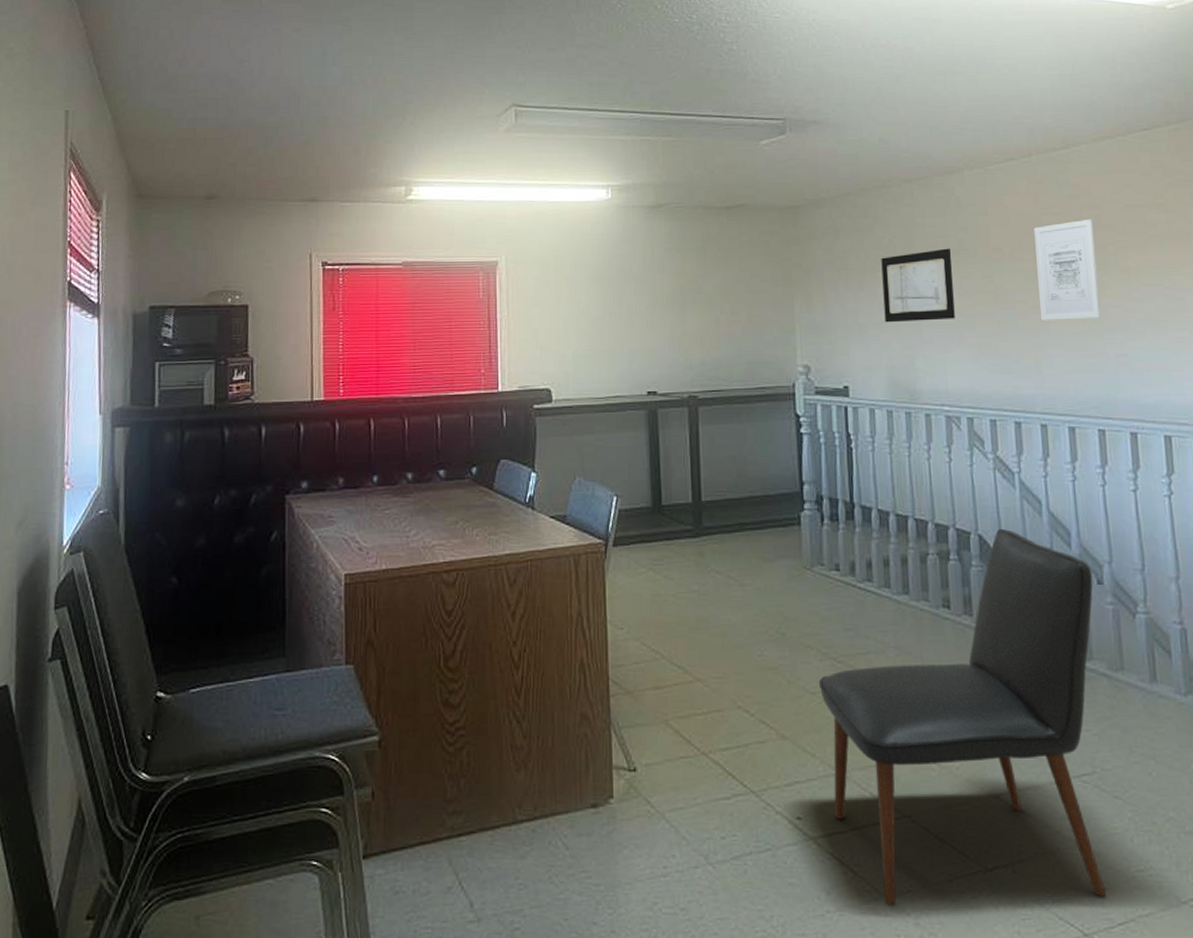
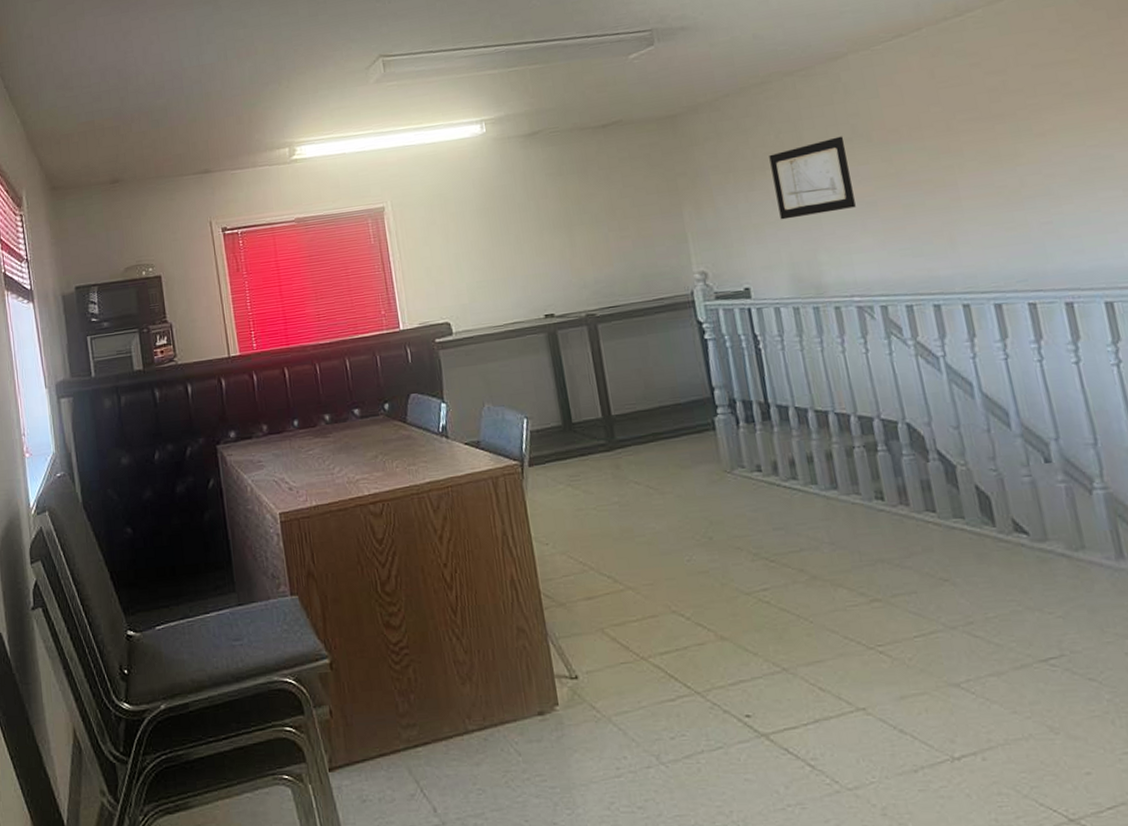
chair: present [818,528,1106,905] -> none [752,414,1090,797]
wall art: present [1034,218,1101,320] -> none [932,85,1019,198]

